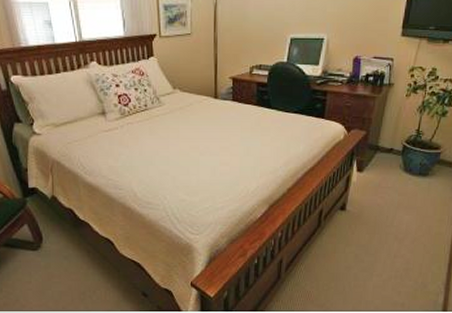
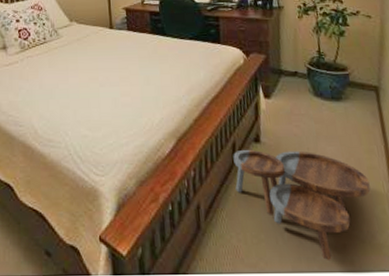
nesting tables: none [316,215,434,304] -> present [233,149,371,262]

